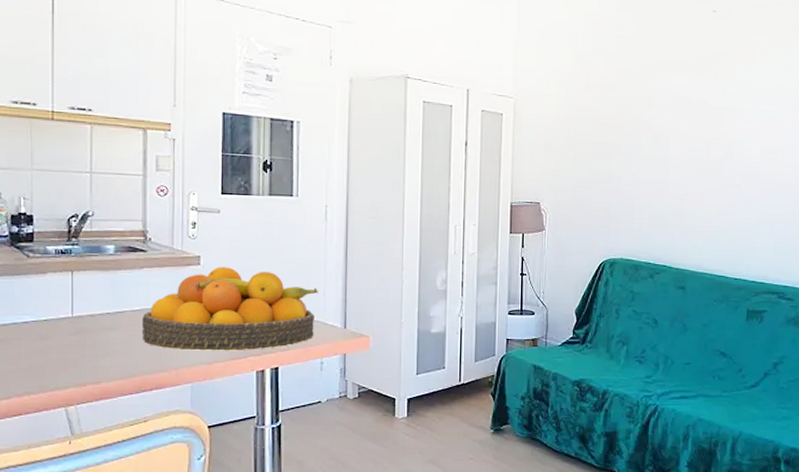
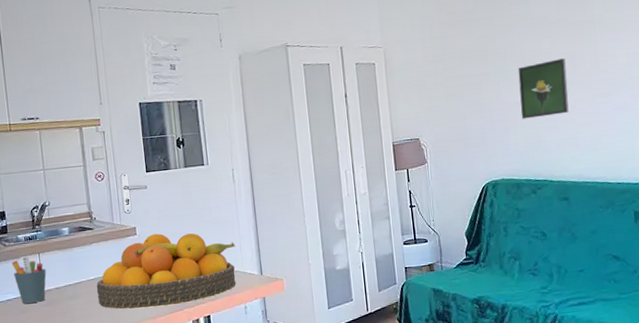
pen holder: none [34,274,79,329] -> present [11,257,47,304]
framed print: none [649,141,701,200] -> present [518,58,569,119]

